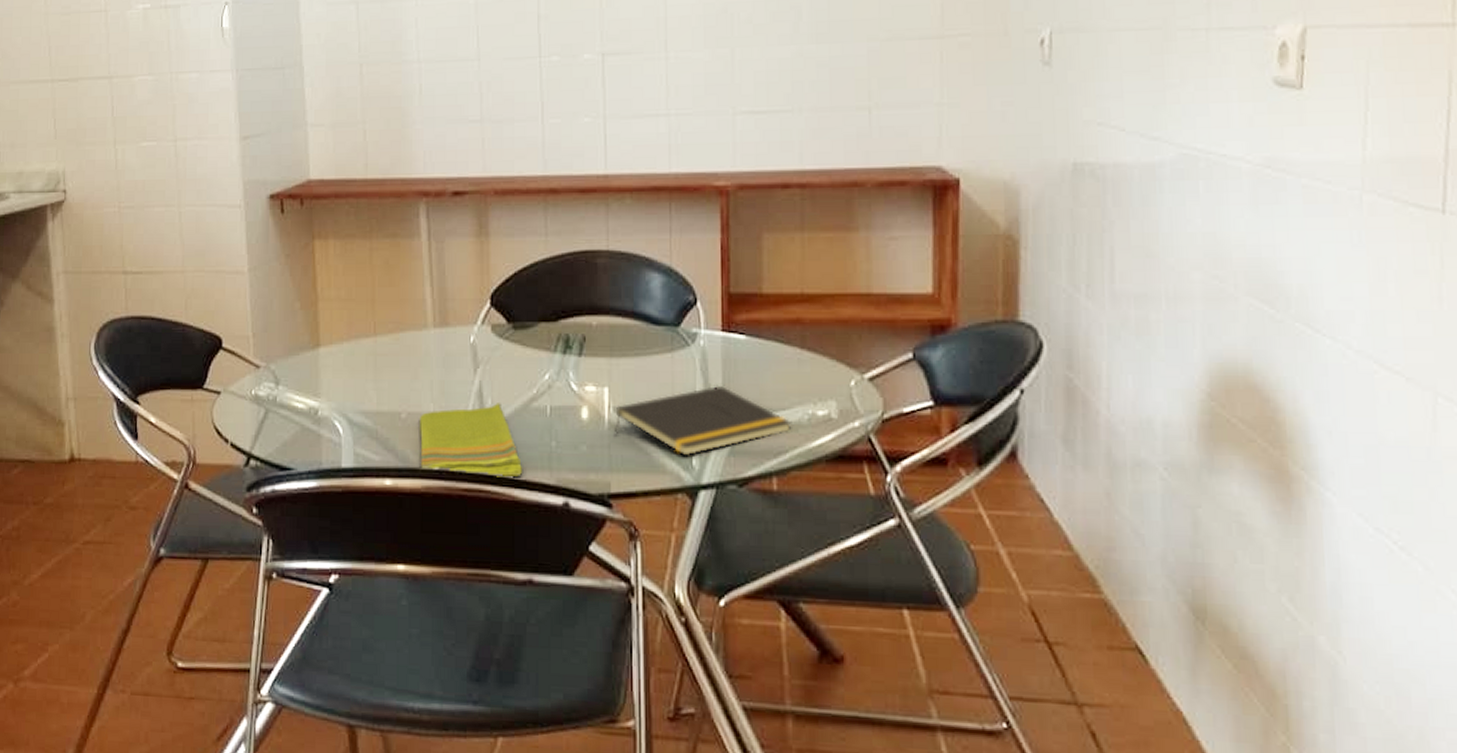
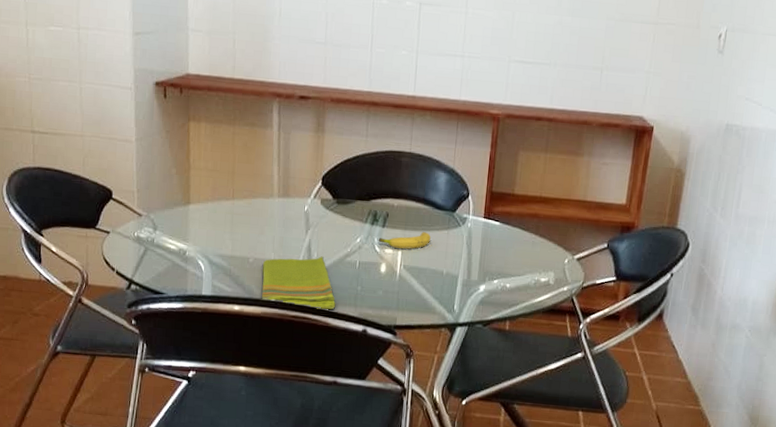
fruit: none [574,358,648,384] -> present [378,232,431,249]
notepad: present [615,385,792,456] -> none [403,255,524,303]

